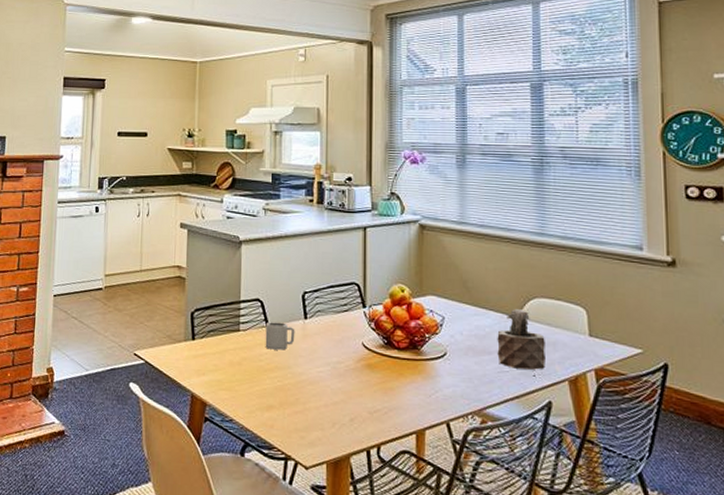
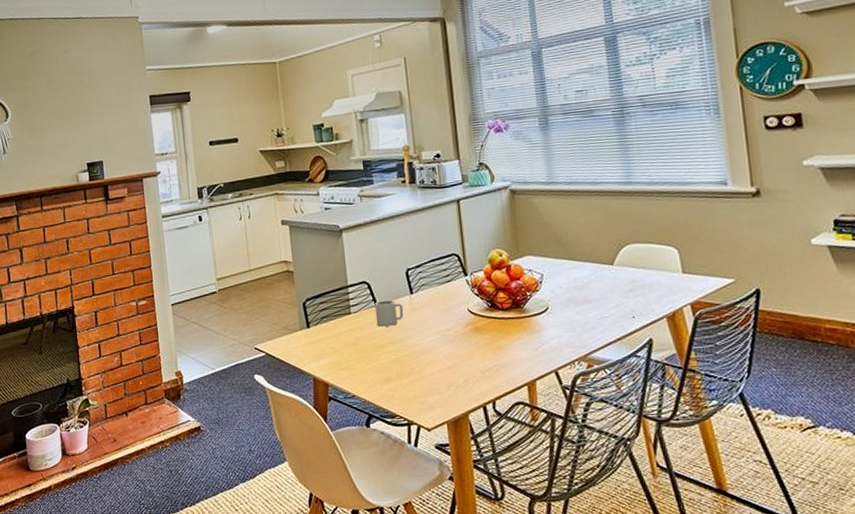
succulent plant: present [497,309,545,370] -> none [595,257,643,313]

